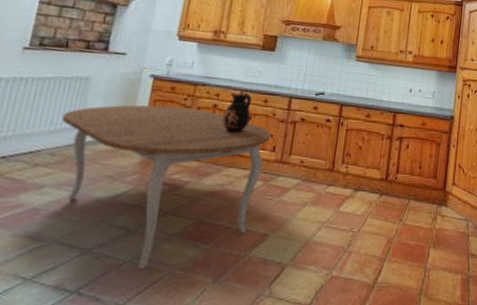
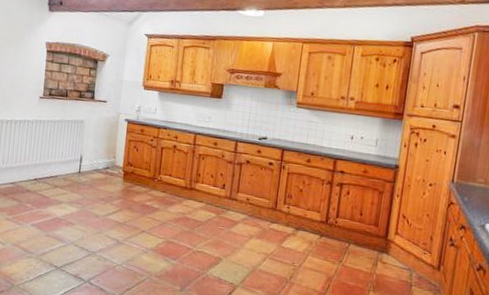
dining table: present [61,105,271,269] -> none [68,143,221,272]
ceramic jug: present [221,93,252,134] -> none [180,136,204,171]

